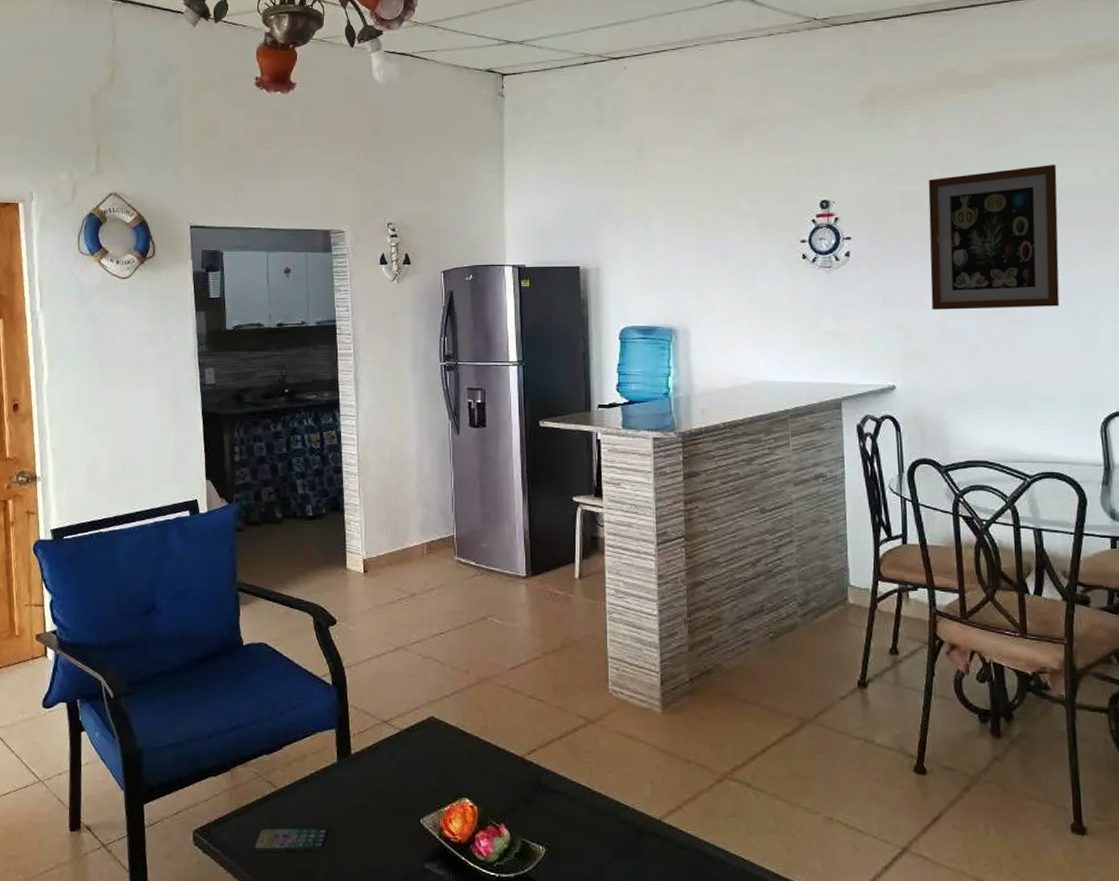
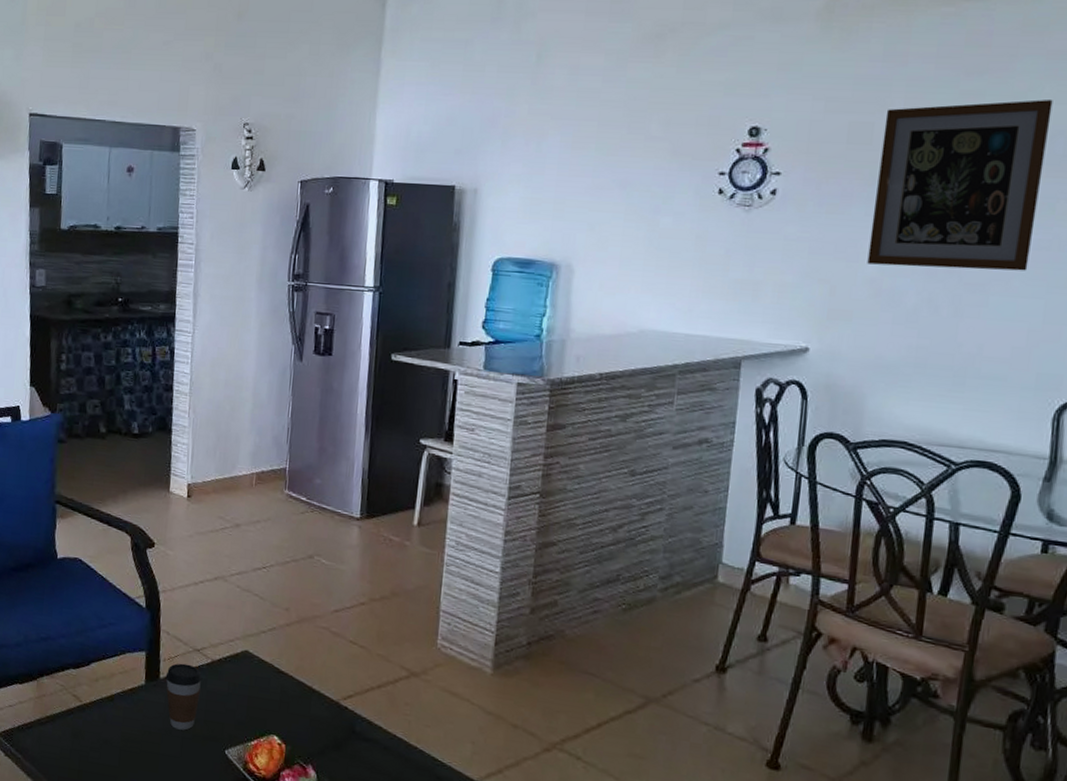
smartphone: present [253,827,334,853] -> none [54,740,137,770]
coffee cup: none [356,736,392,804] -> present [165,663,203,730]

